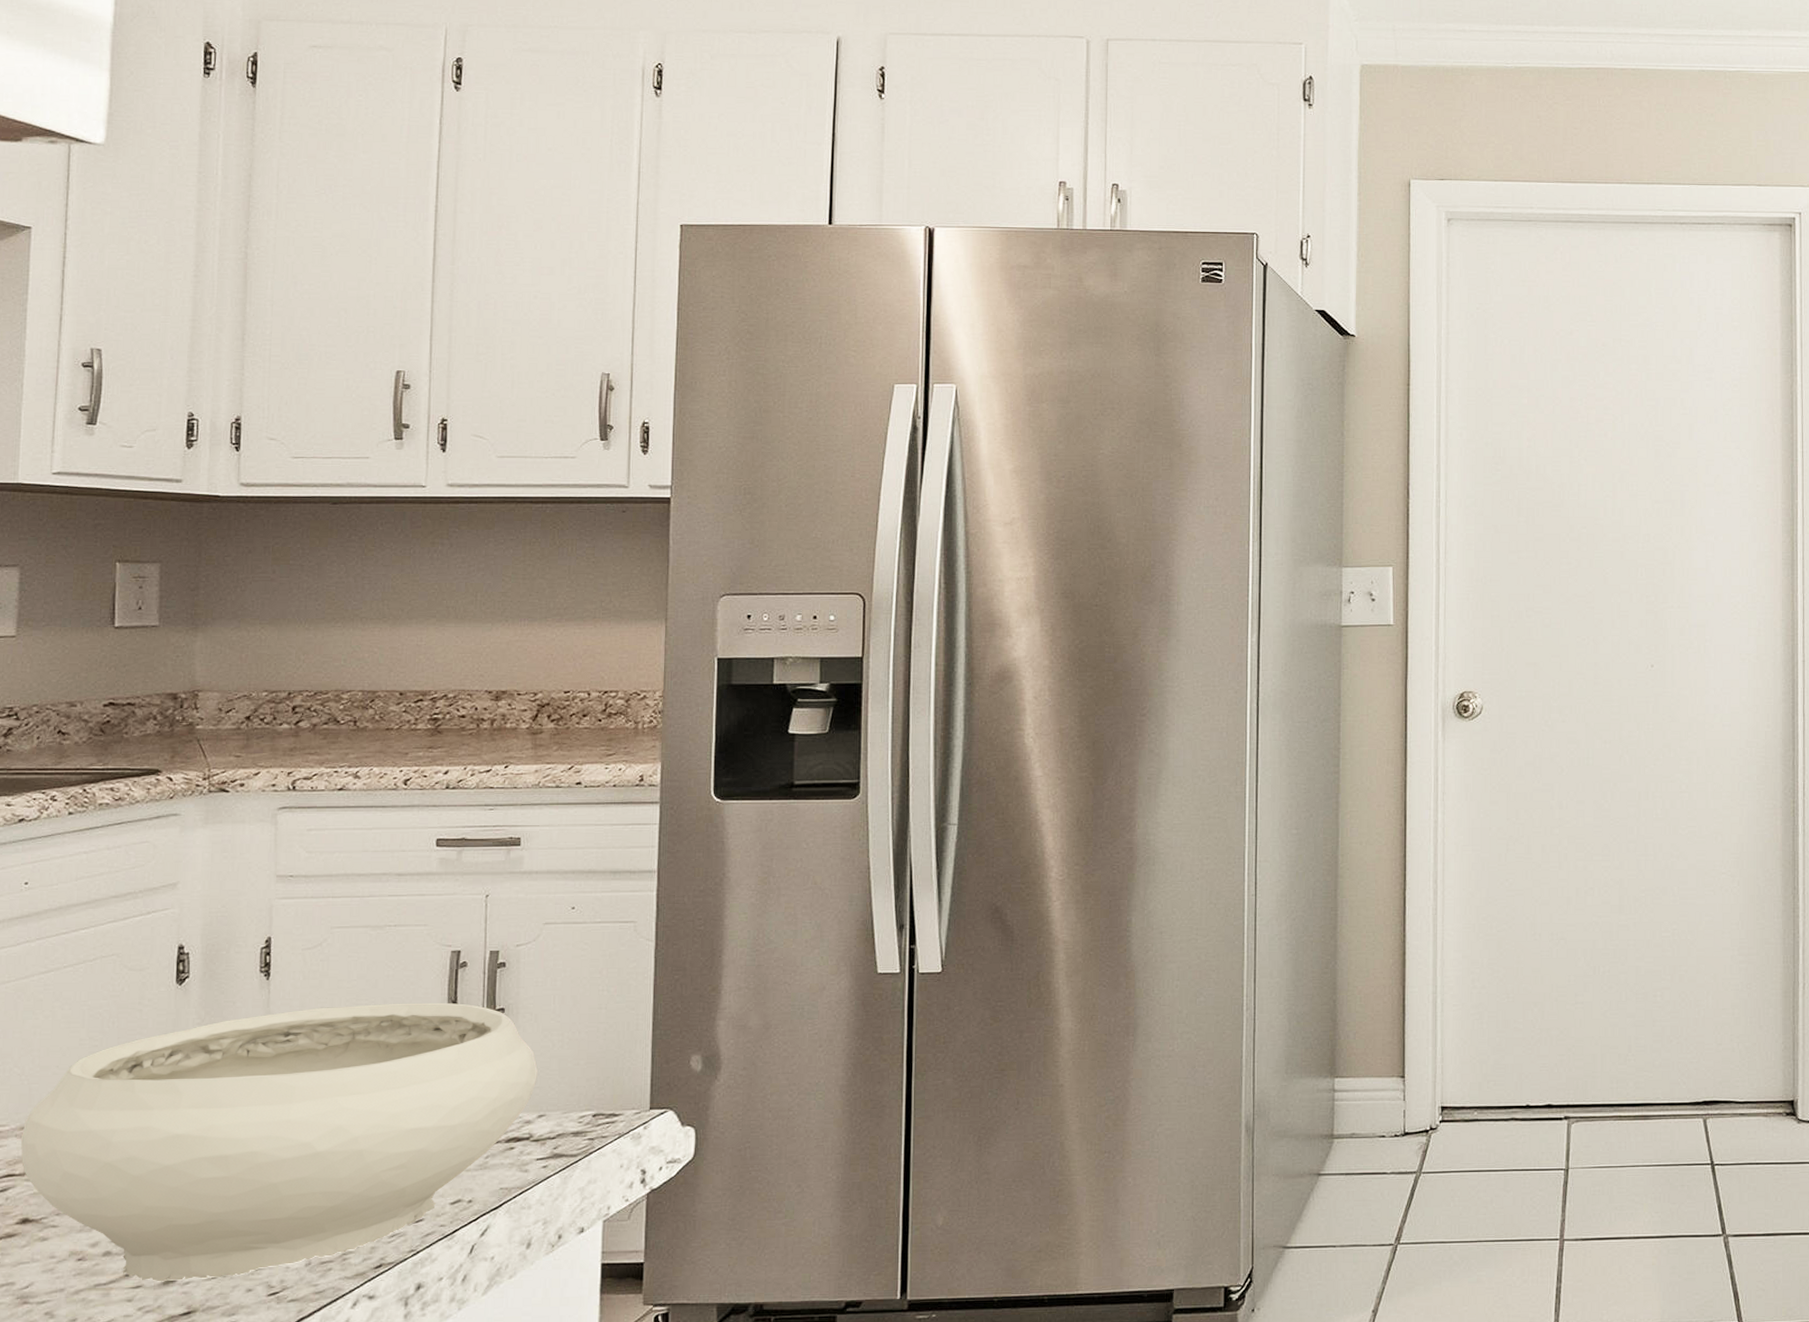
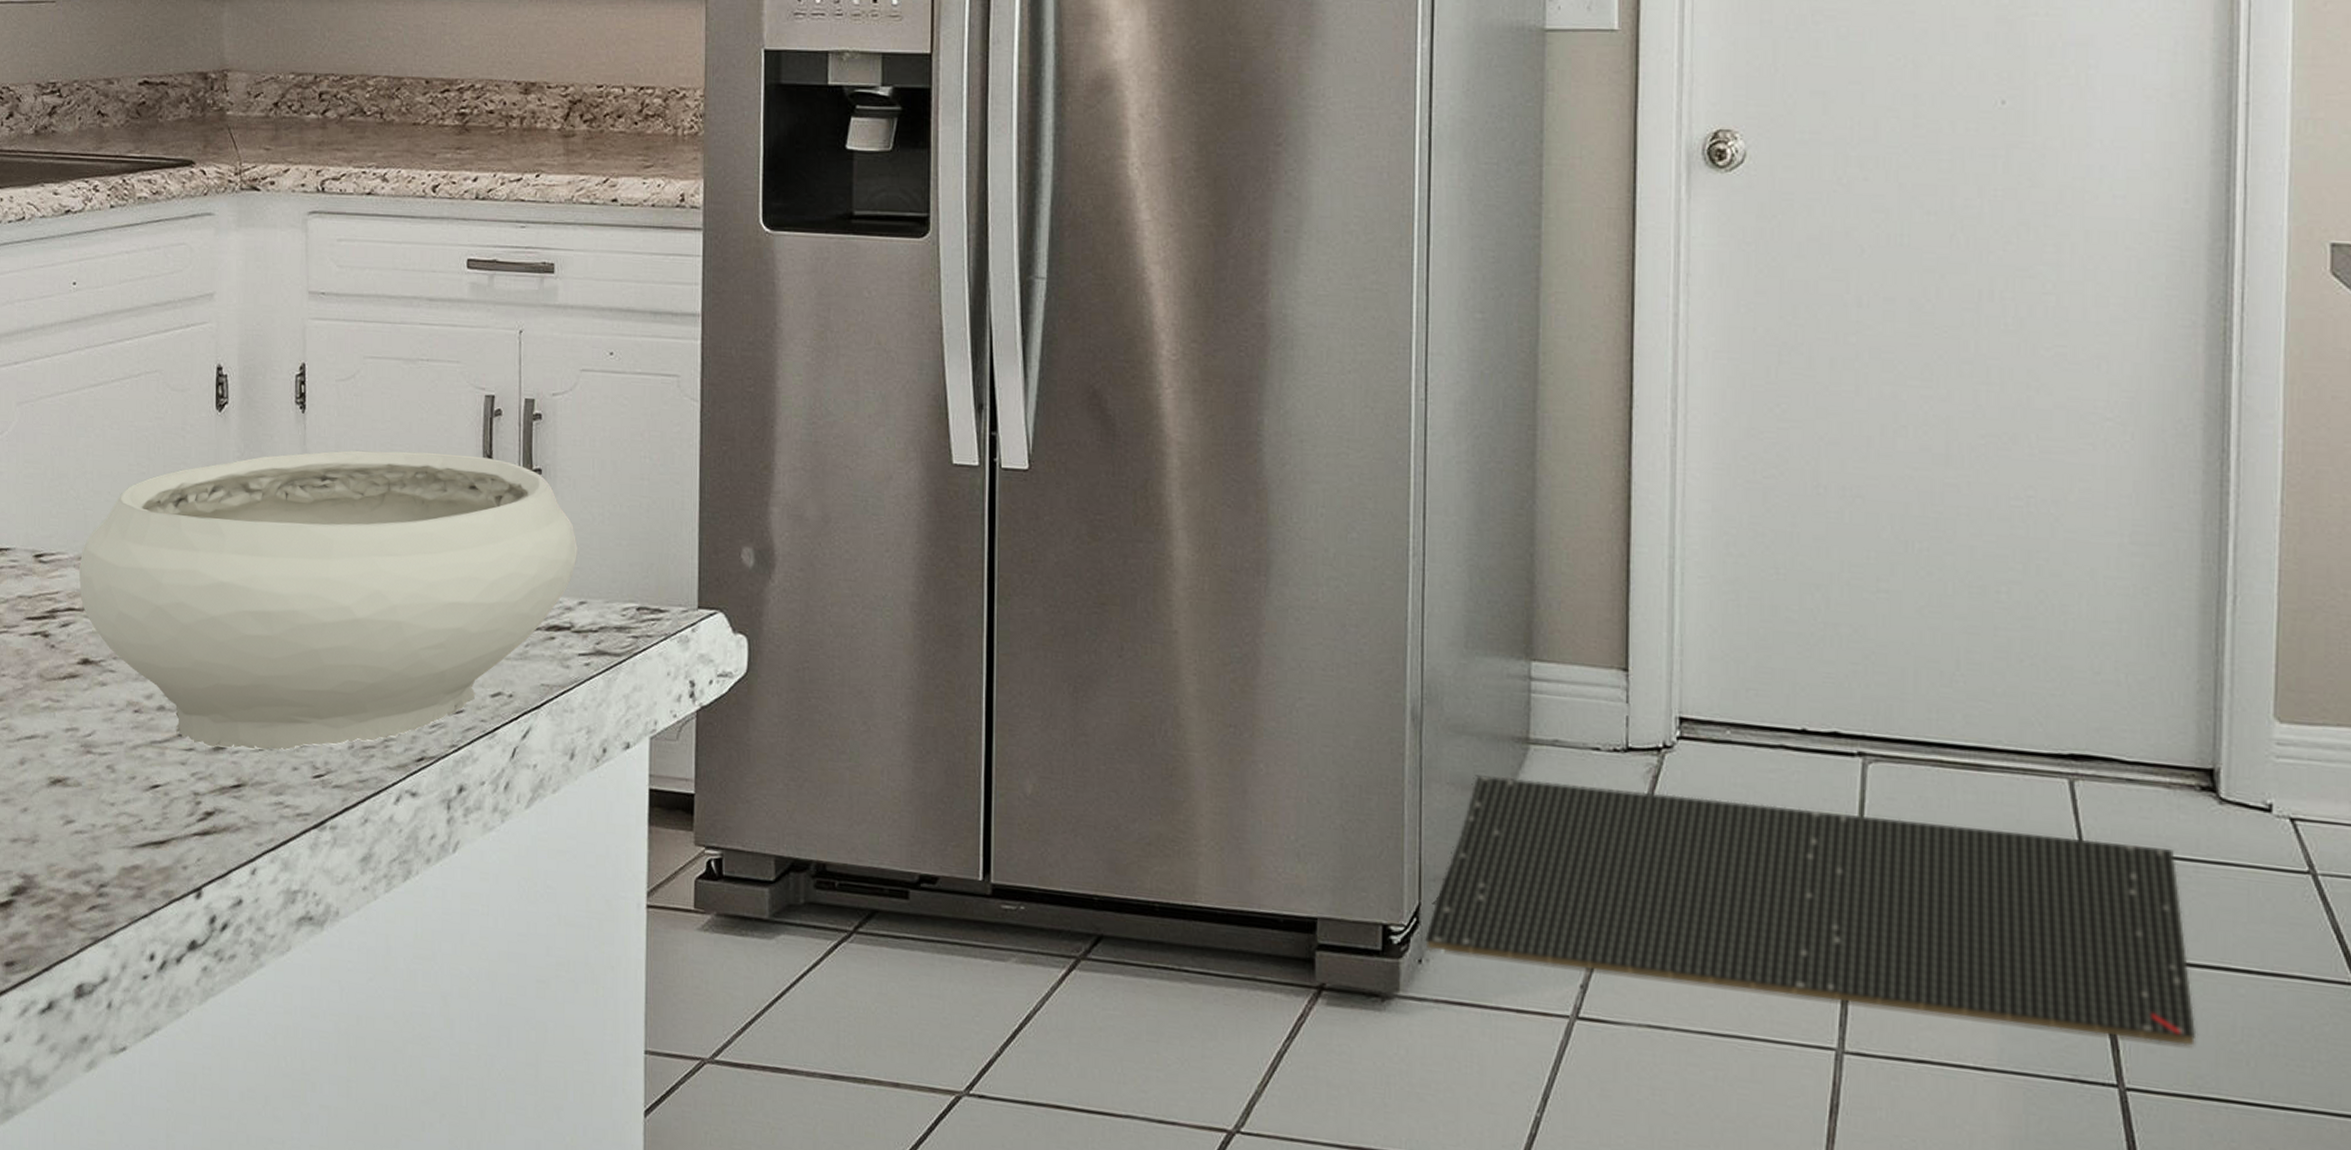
doormat: none [1256,1158,1788,1300] -> present [1424,775,2197,1045]

